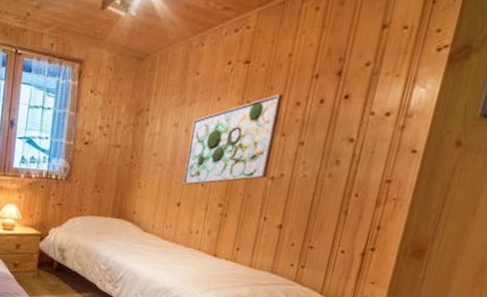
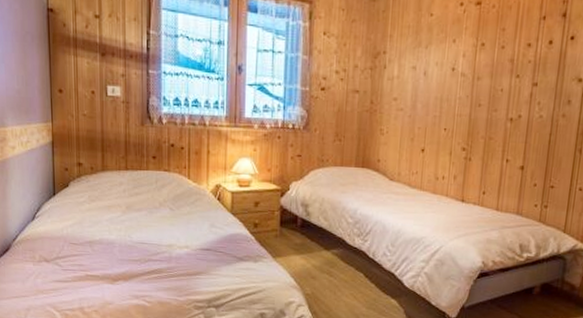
wall art: present [182,93,283,186] -> none [425,34,515,130]

